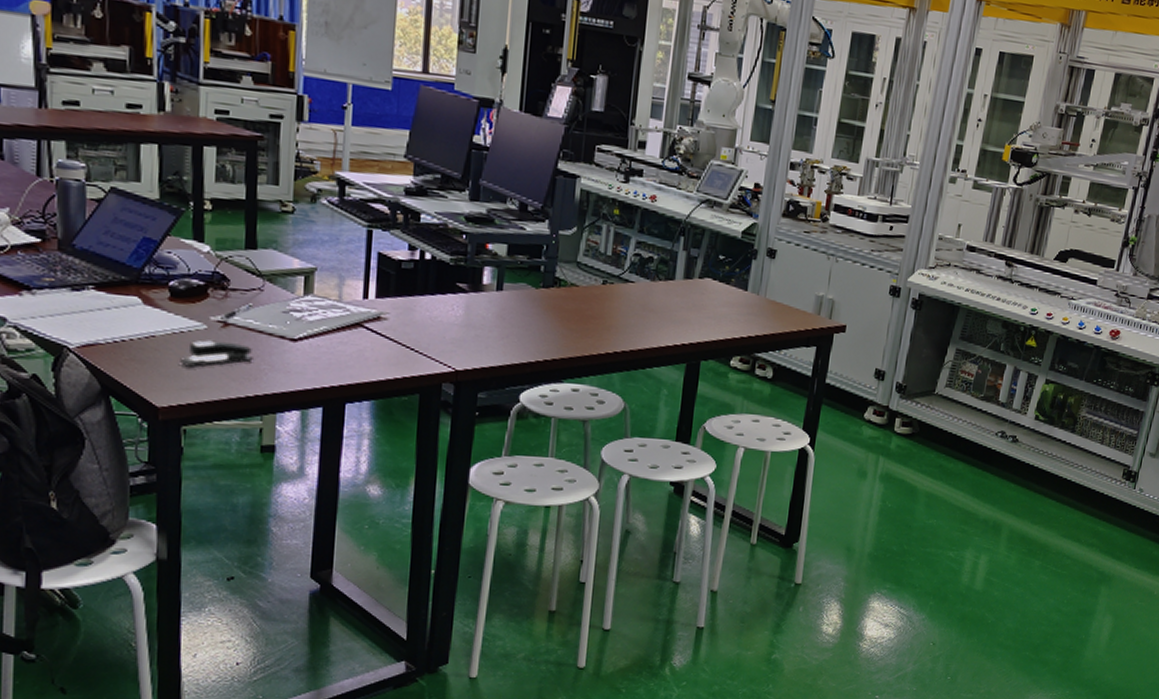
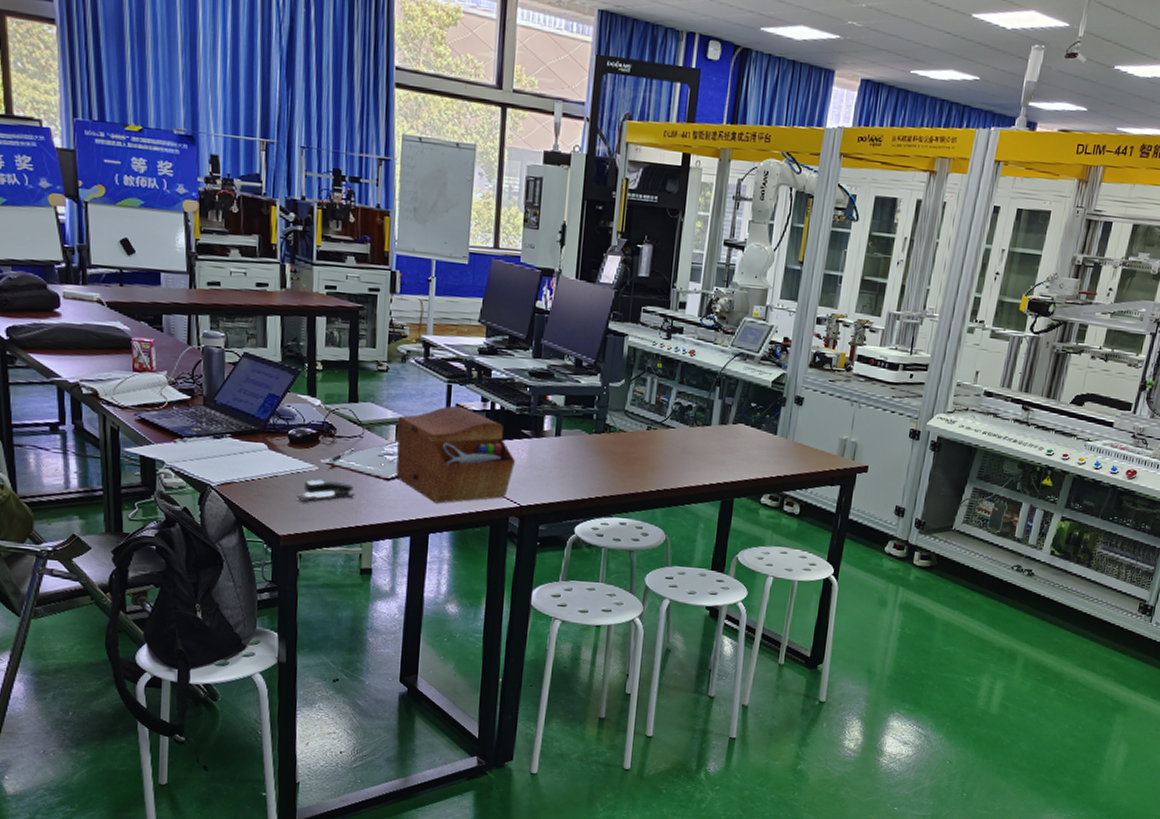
sewing box: none [304,254,450,369] -> present [396,405,516,504]

